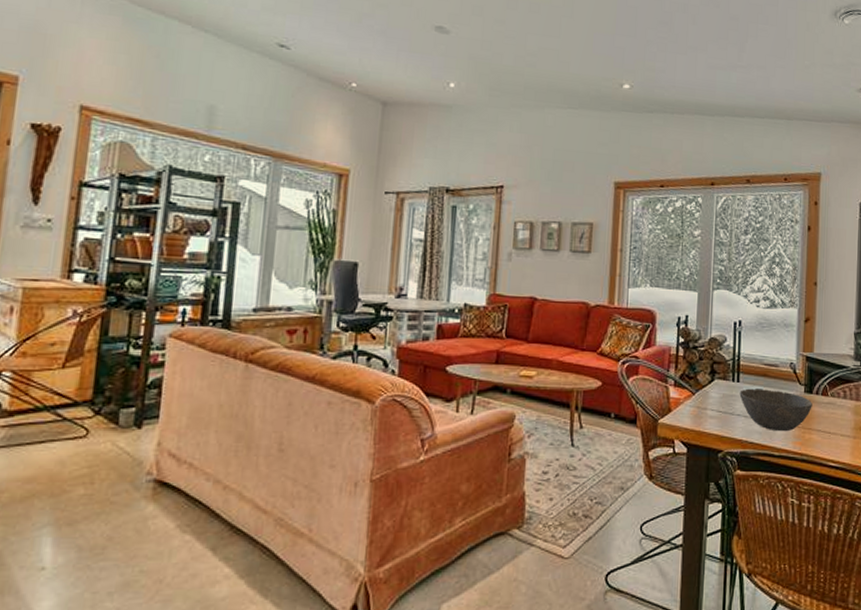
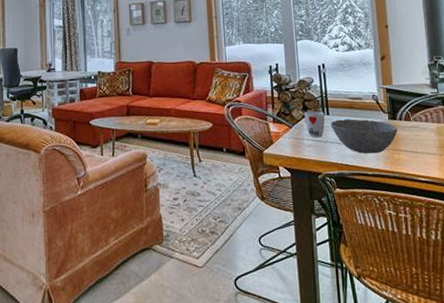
cup: none [710,376,735,408] -> present [303,111,325,138]

